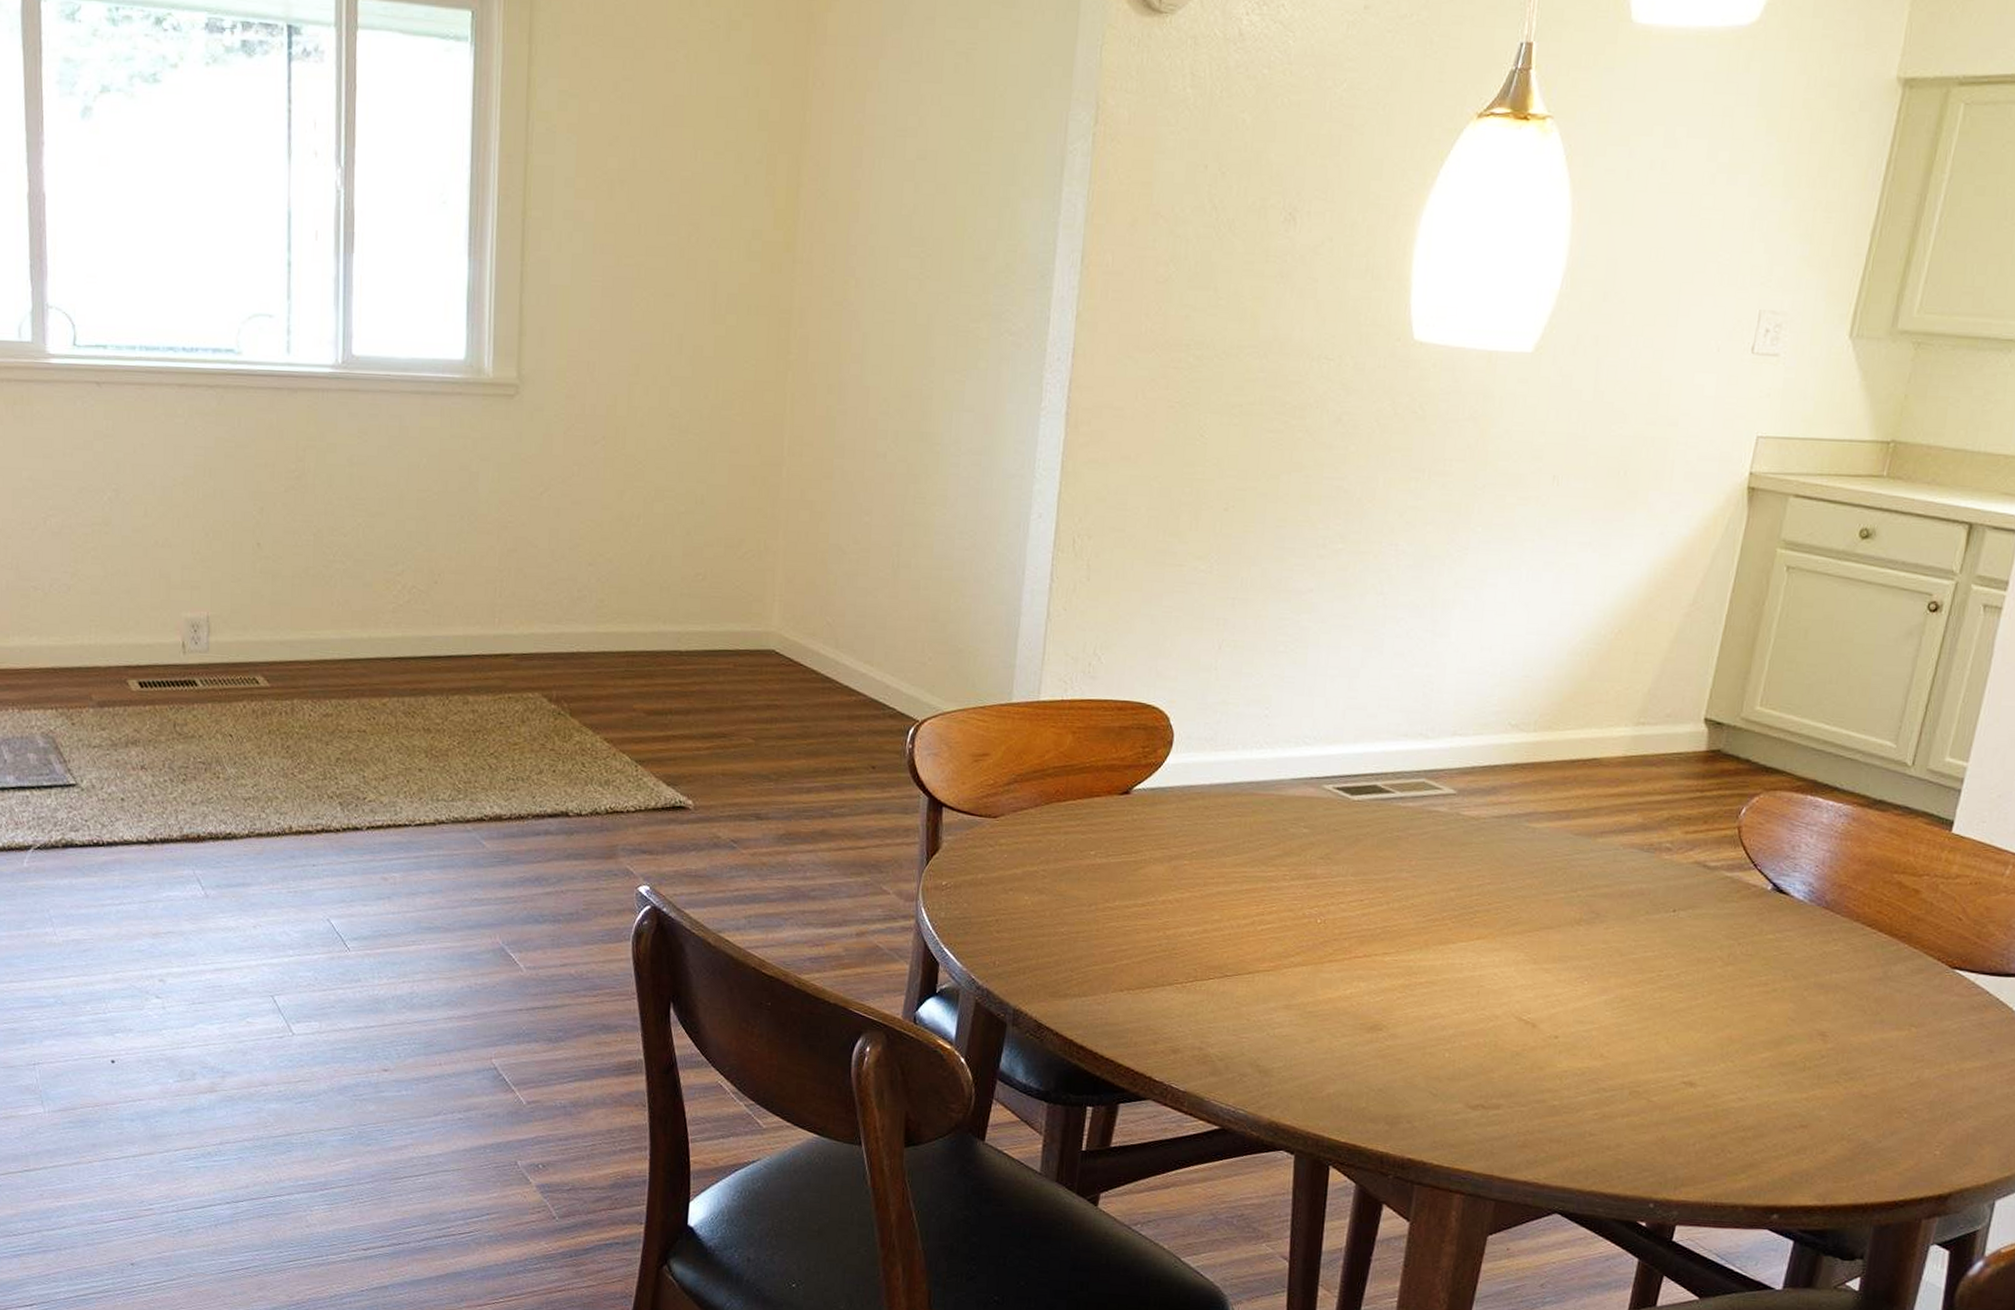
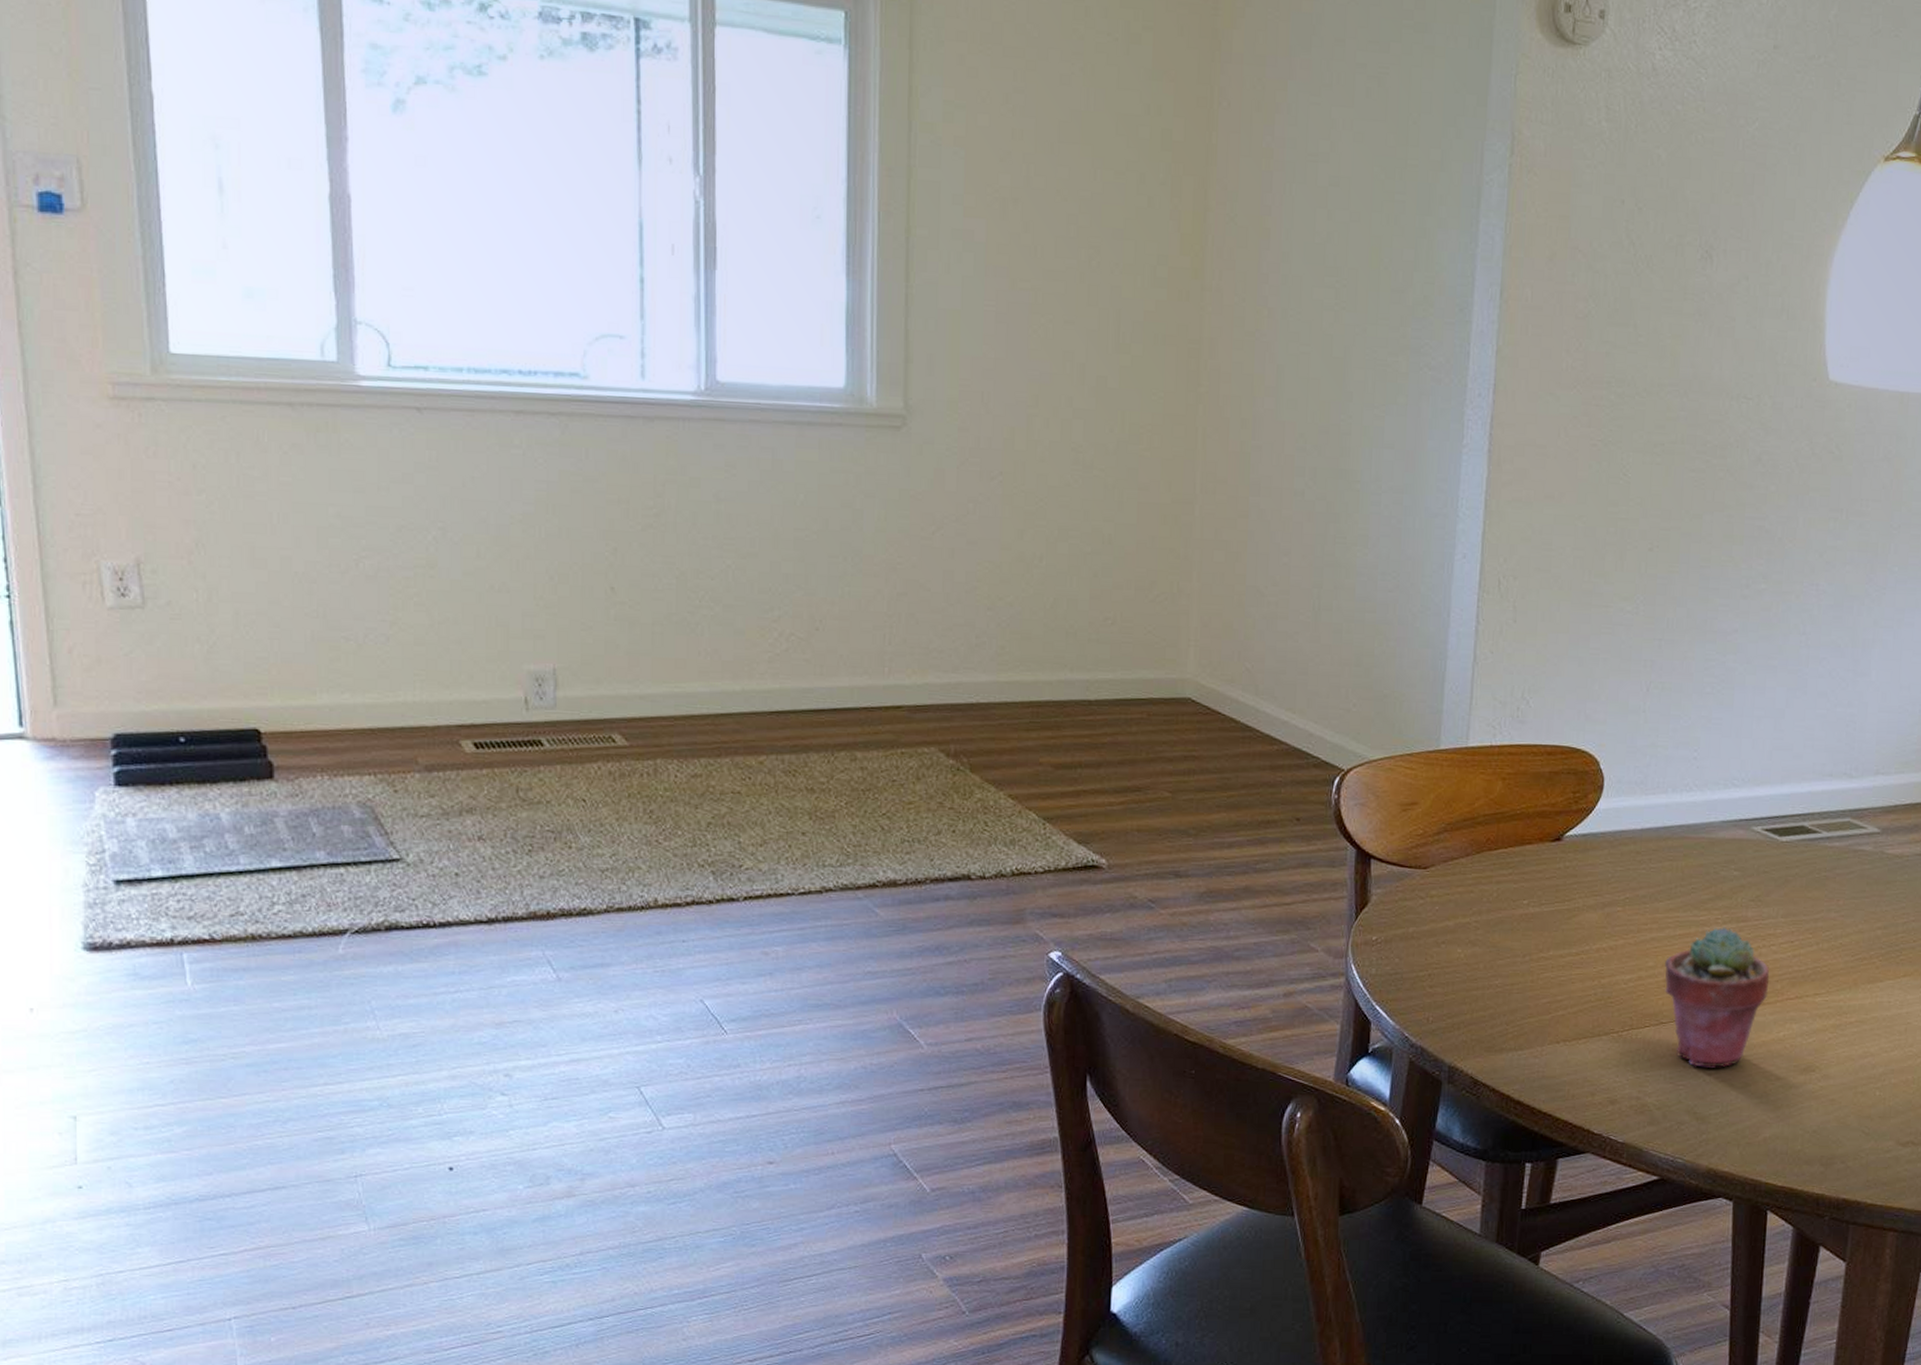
potted succulent: none [1230,883,1338,1022] -> present [1664,927,1770,1068]

